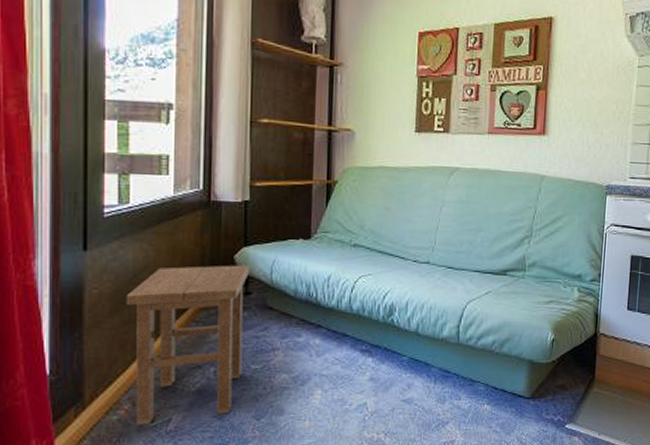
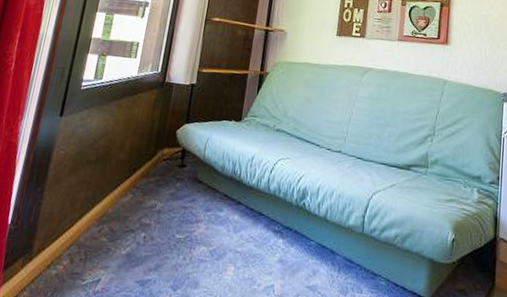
stool: present [125,265,249,425] -> none [70,136,188,283]

